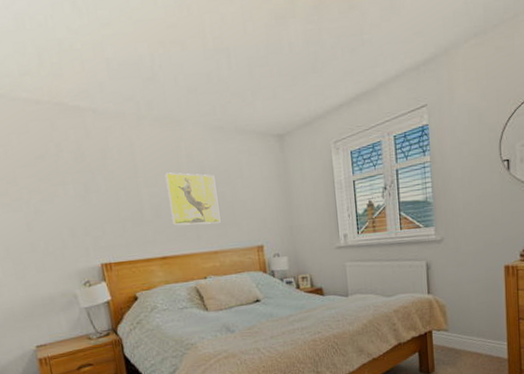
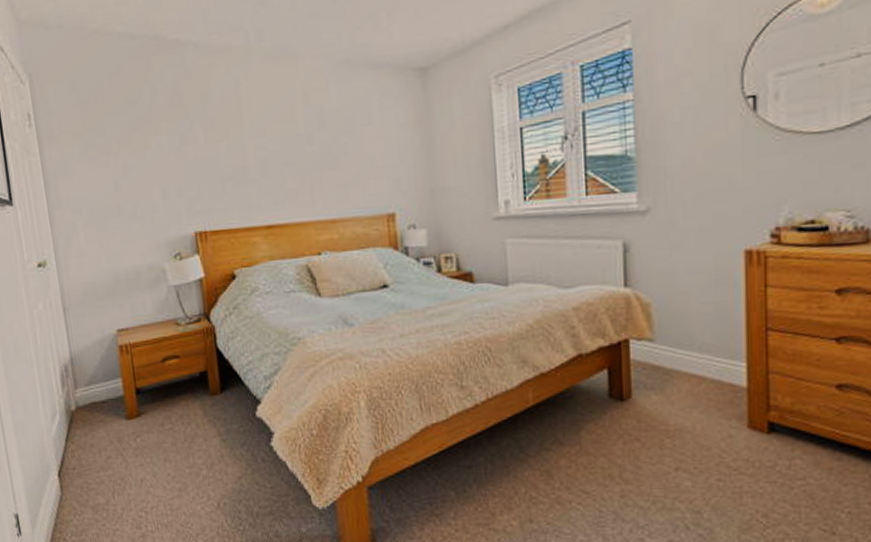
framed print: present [164,172,221,226] -> none [274,118,342,186]

